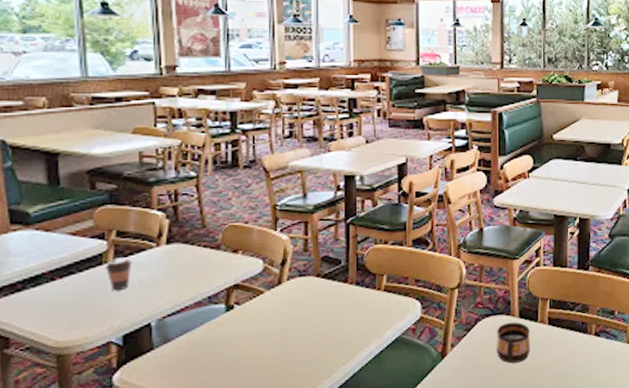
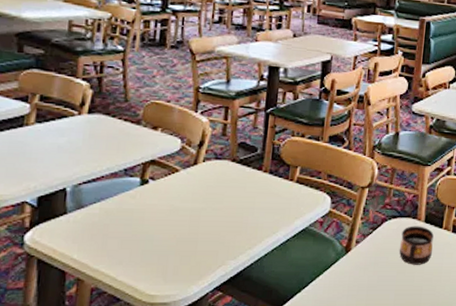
coffee cup: present [104,257,132,291] -> none [25,121,53,154]

